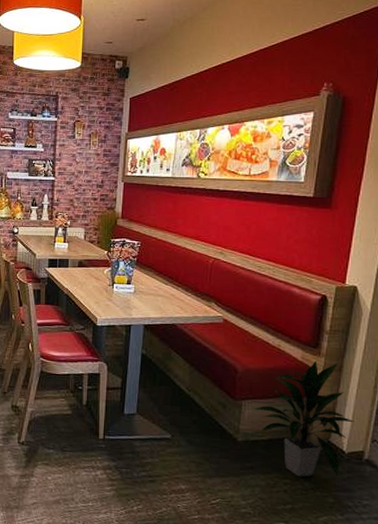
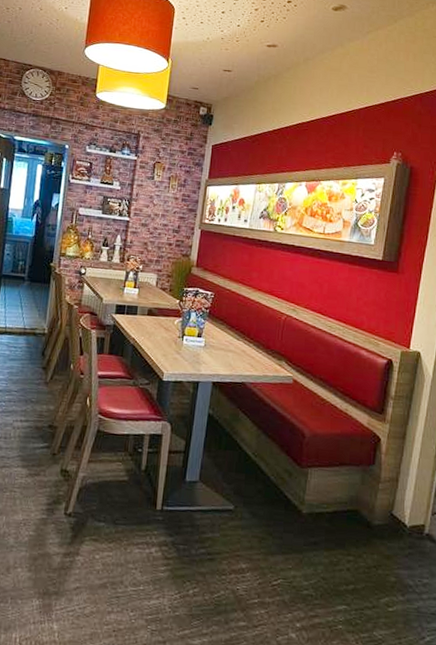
indoor plant: present [253,360,355,477] -> none [319,426,416,554]

